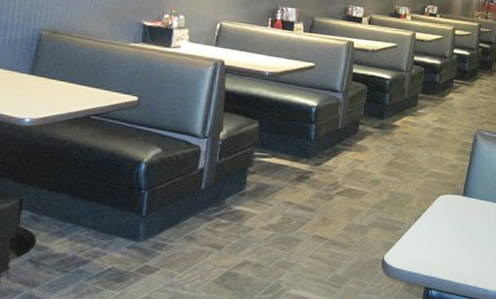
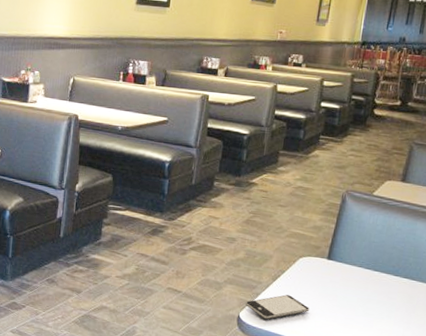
smartphone: none [390,234,448,261] -> present [246,294,309,320]

